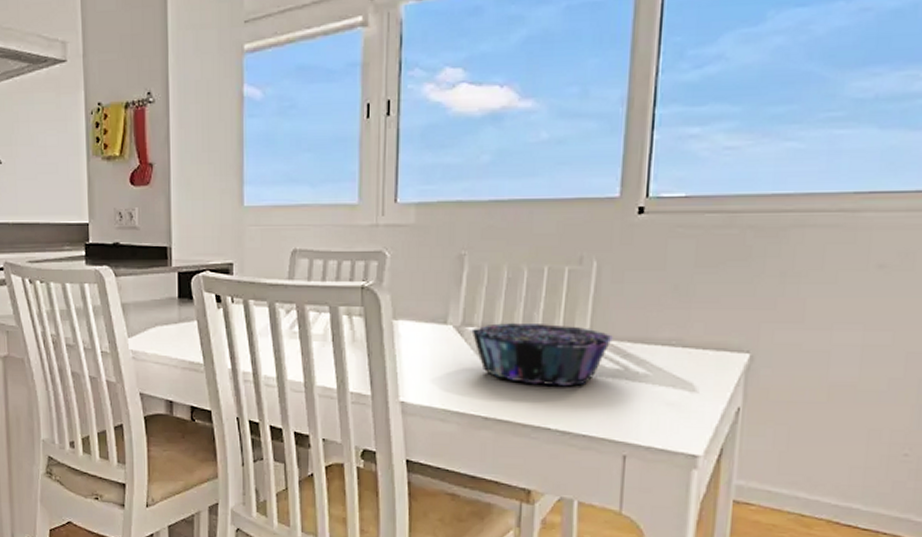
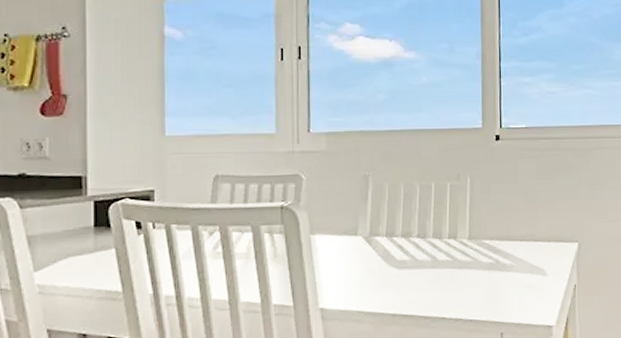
decorative bowl: present [470,322,614,387] -> none [376,230,487,282]

